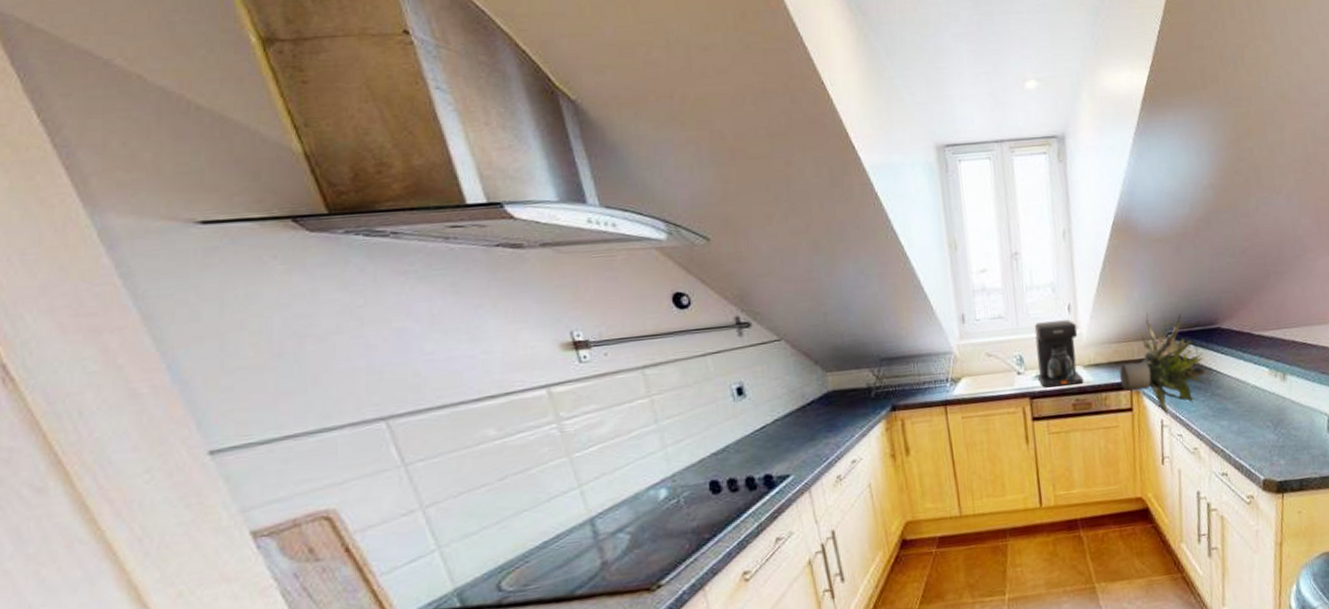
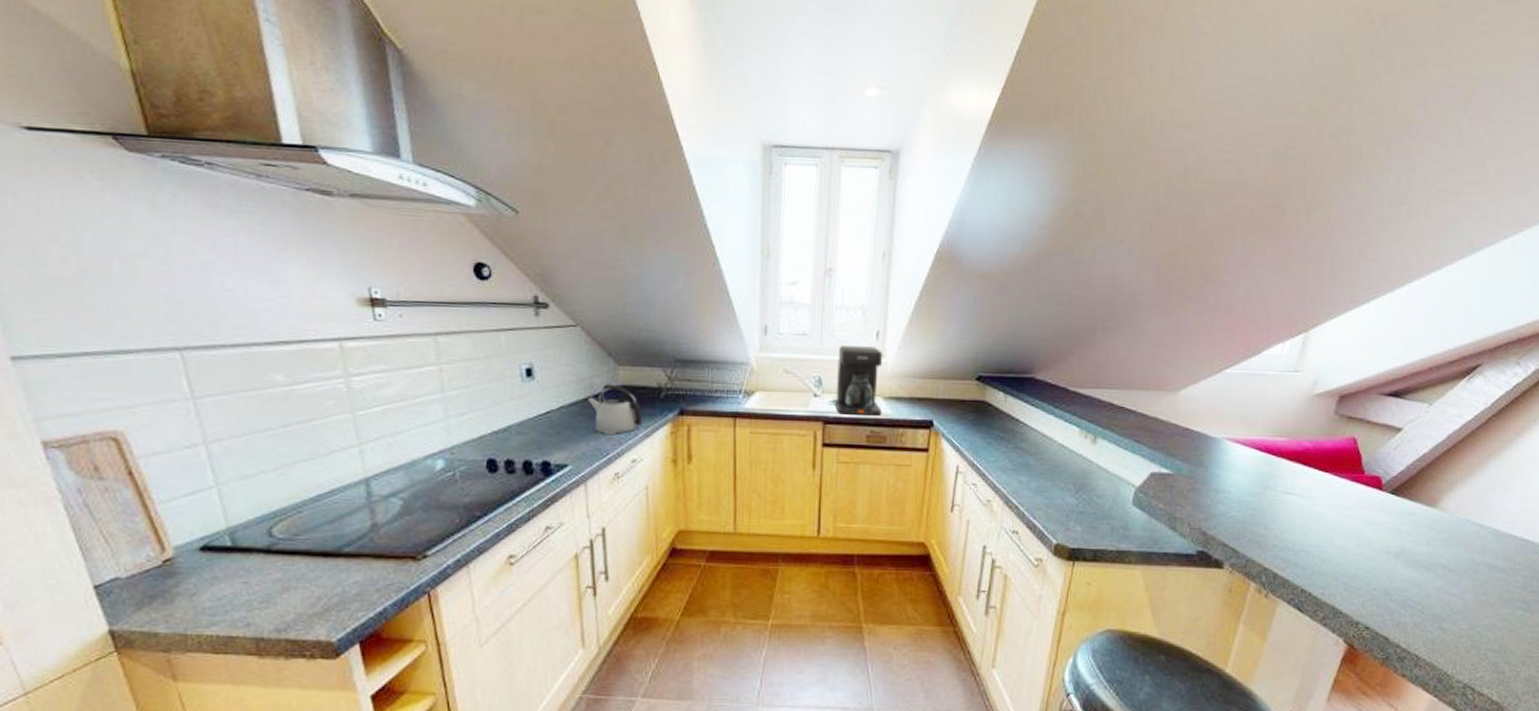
kettle: none [801,390,858,441] -> present [588,384,643,436]
plant: present [1119,313,1208,417] -> none [919,351,1013,463]

